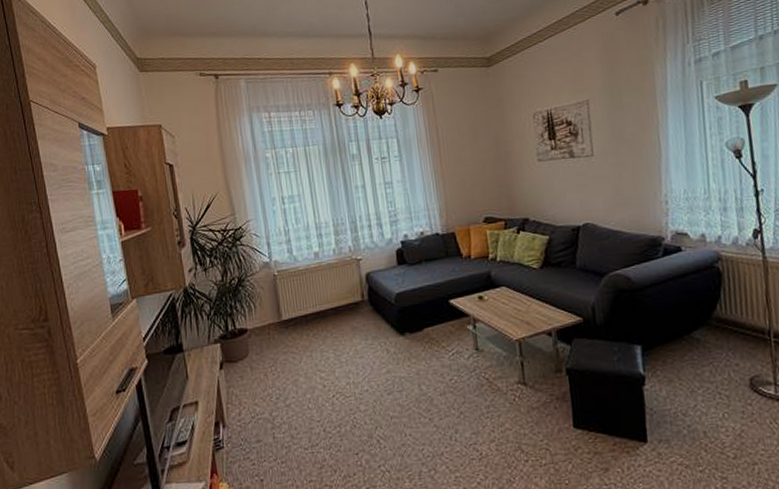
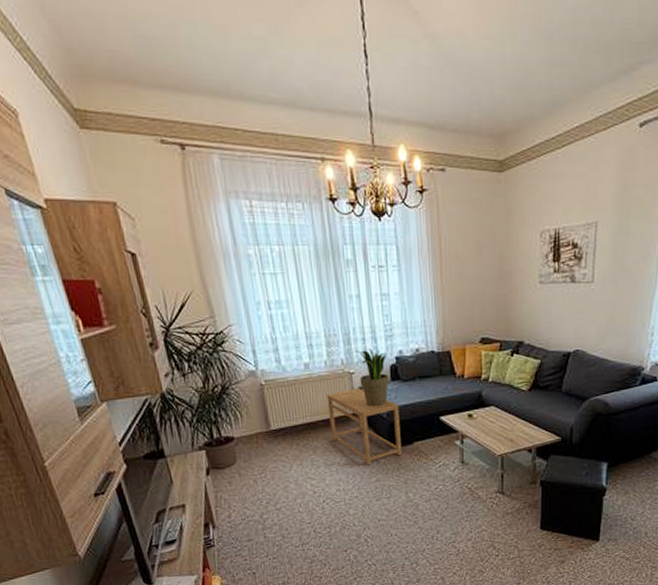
side table: none [335,274,412,355] -> present [326,388,401,466]
potted plant: none [362,234,396,293] -> present [355,348,390,407]

